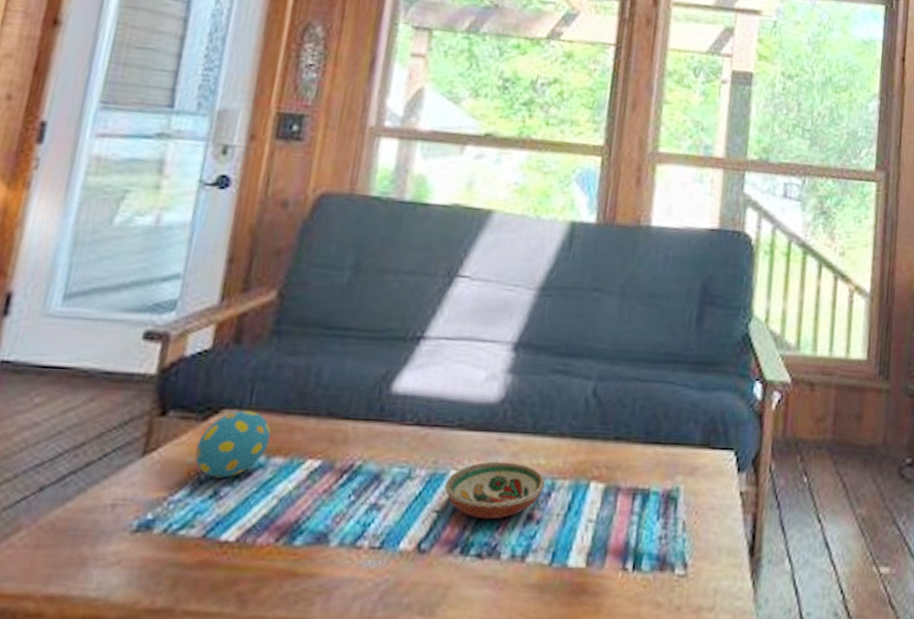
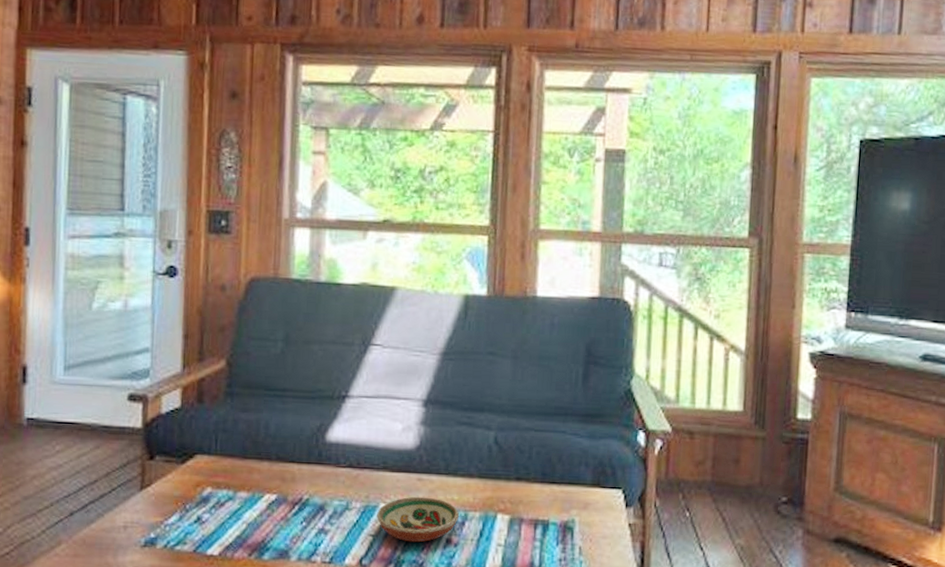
decorative egg: present [195,410,272,478] -> none [179,455,235,508]

